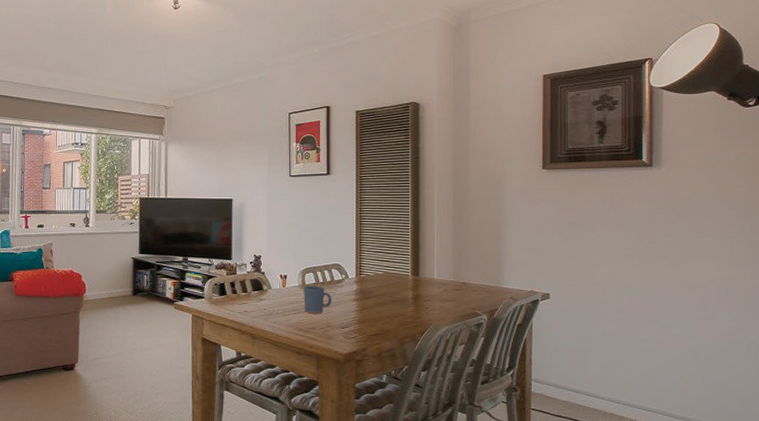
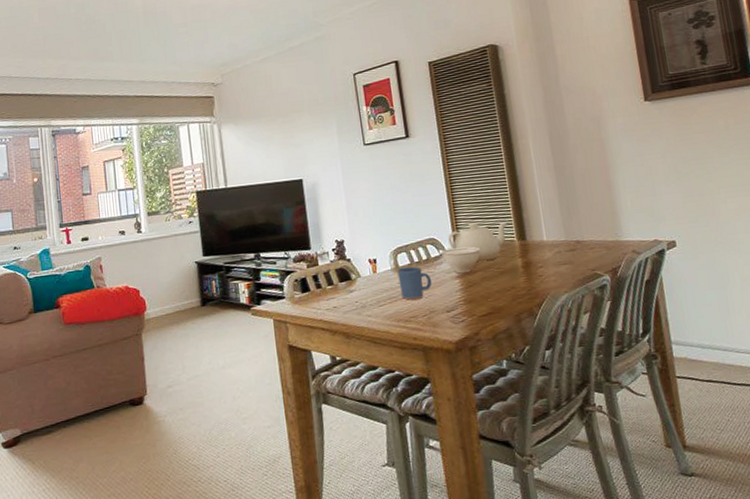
bowl: none [344,275,377,297] -> present [441,246,480,274]
teapot: none [352,255,406,289] -> present [448,220,508,261]

